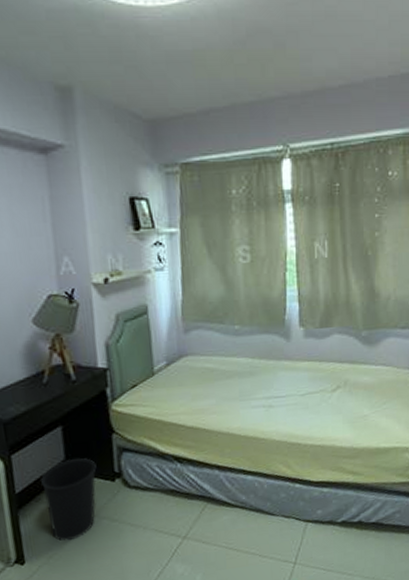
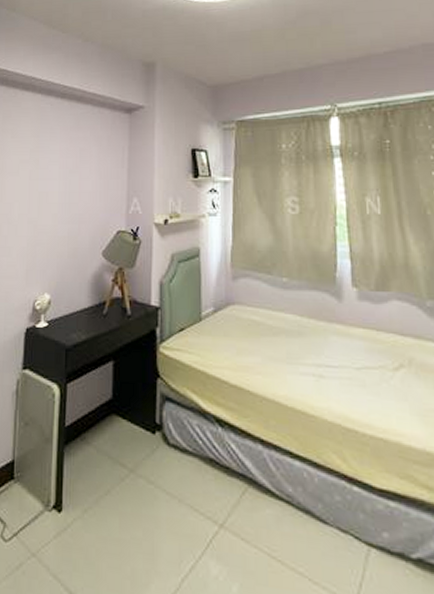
wastebasket: present [39,458,97,542] -> none [87,398,139,496]

